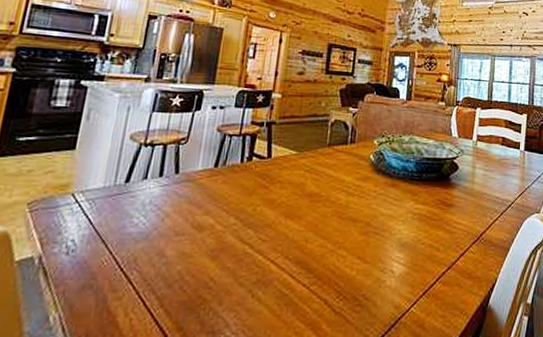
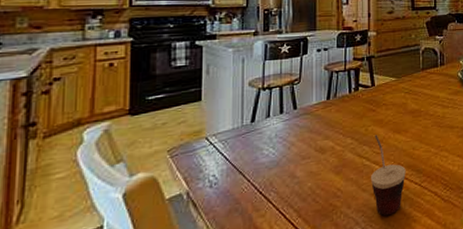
cup: none [250,217,294,320] -> present [371,135,406,216]

